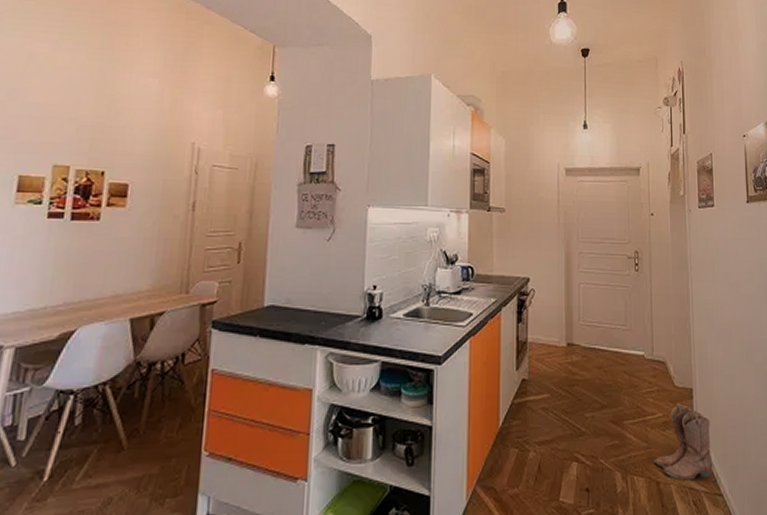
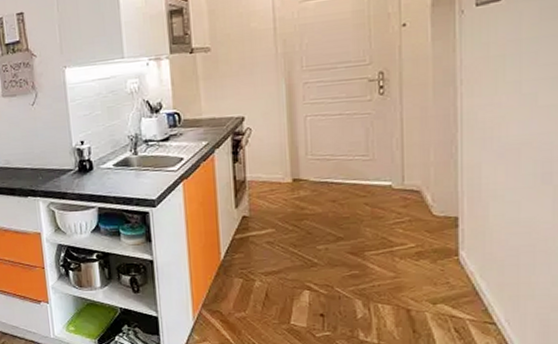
boots: present [654,403,713,481] -> none [403,233,484,309]

